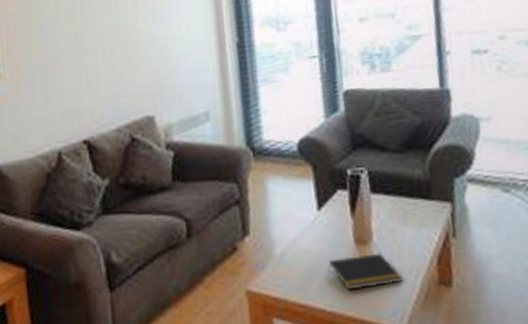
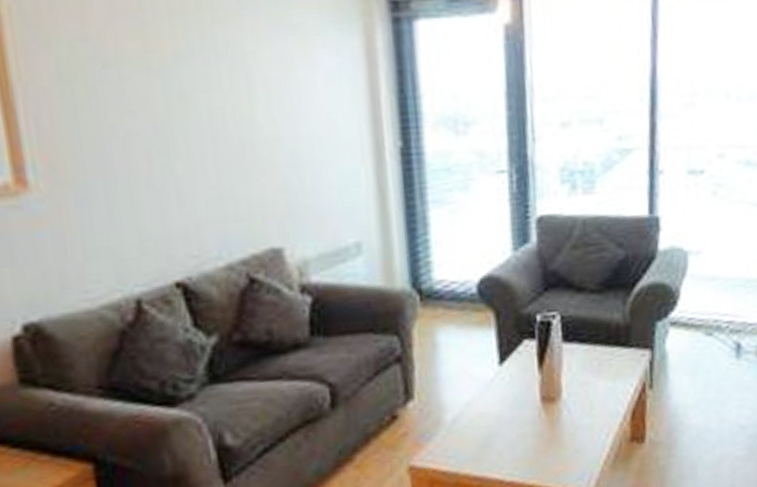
notepad: present [329,253,403,290] -> none [510,411,593,455]

